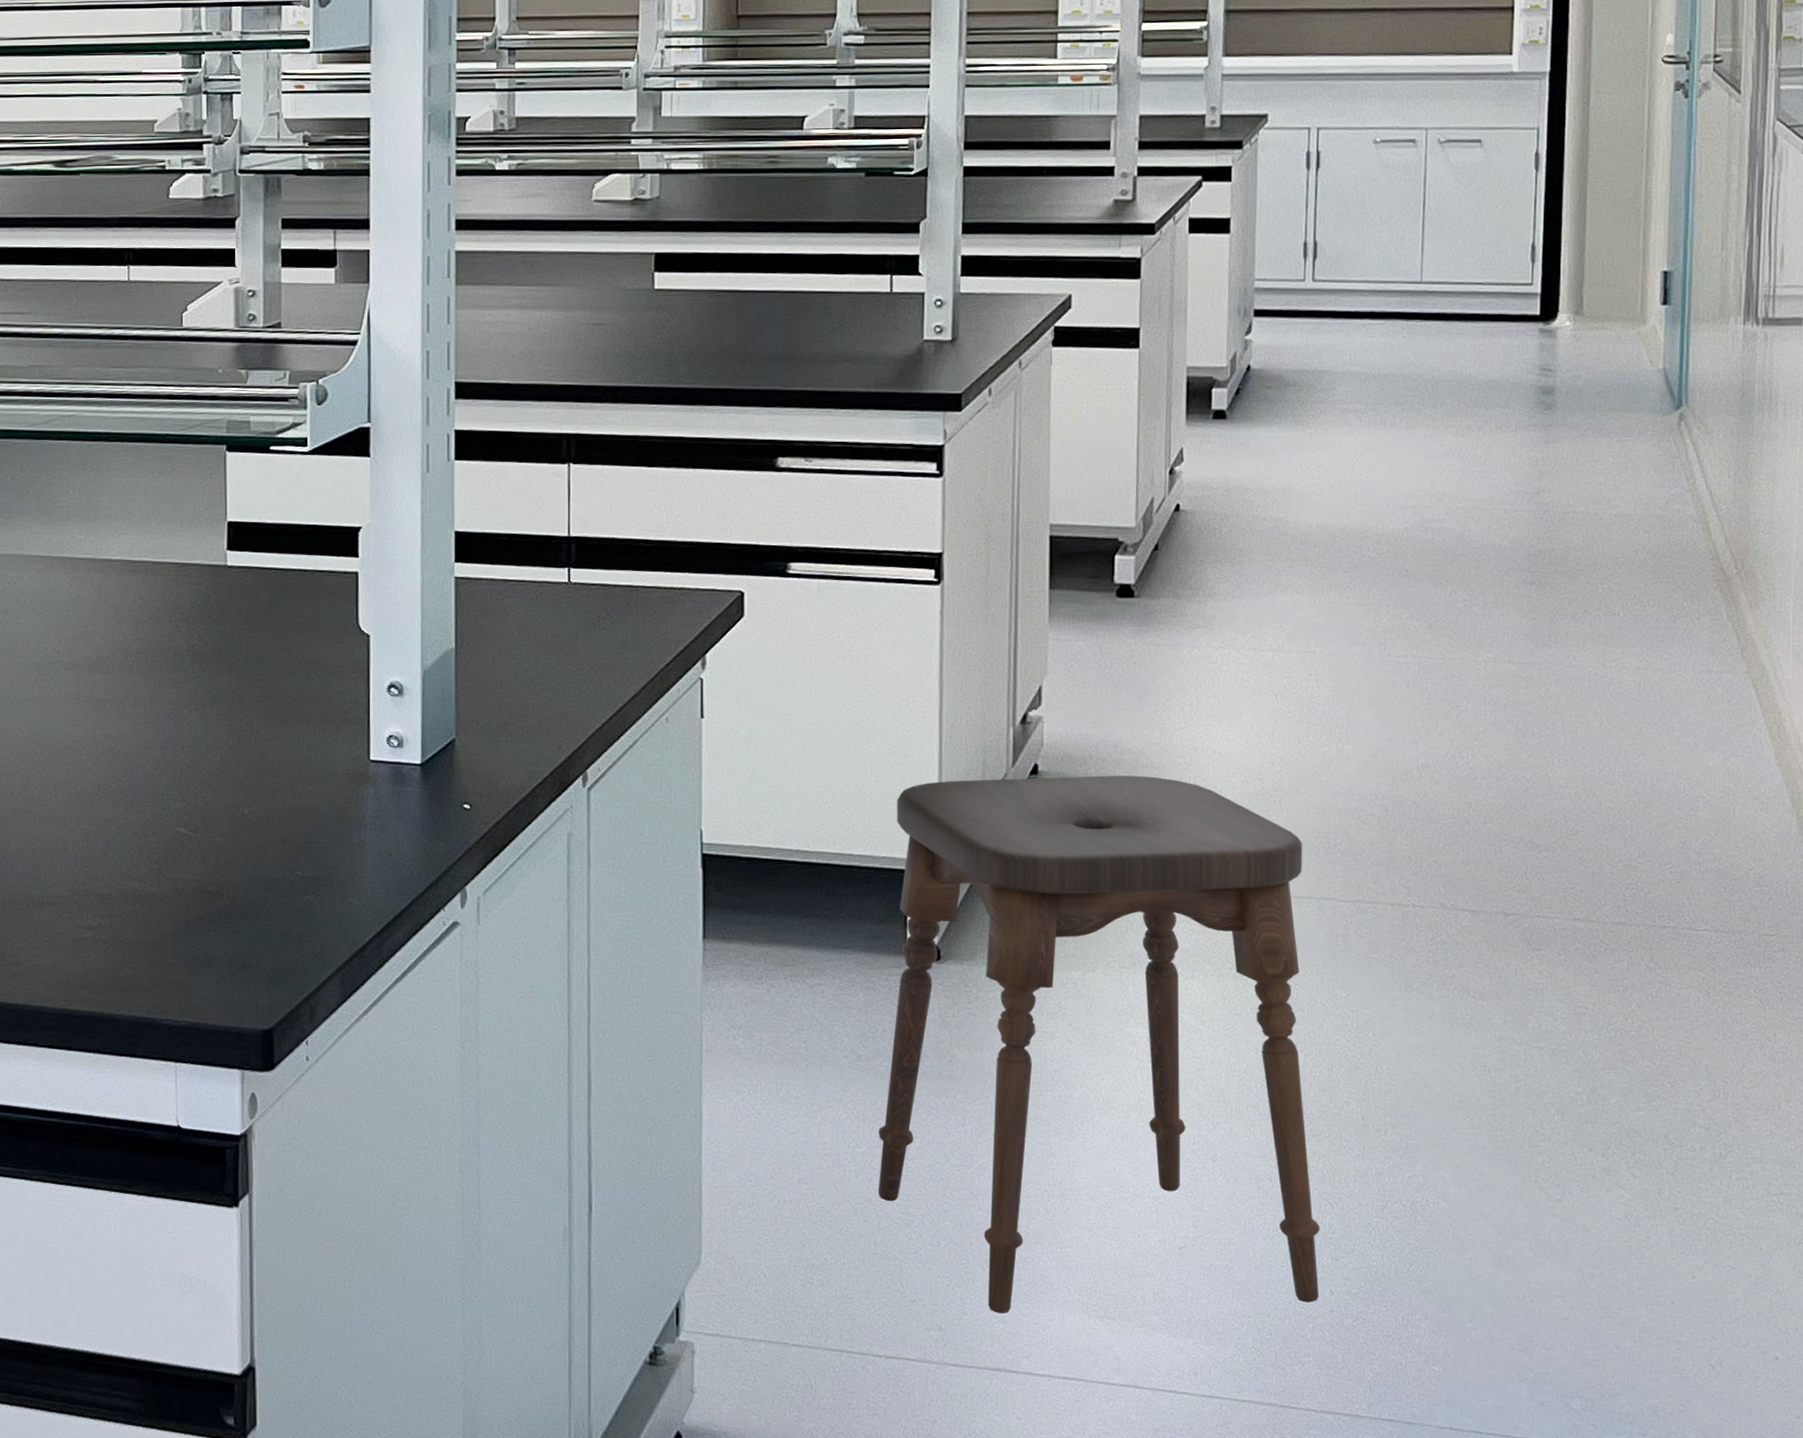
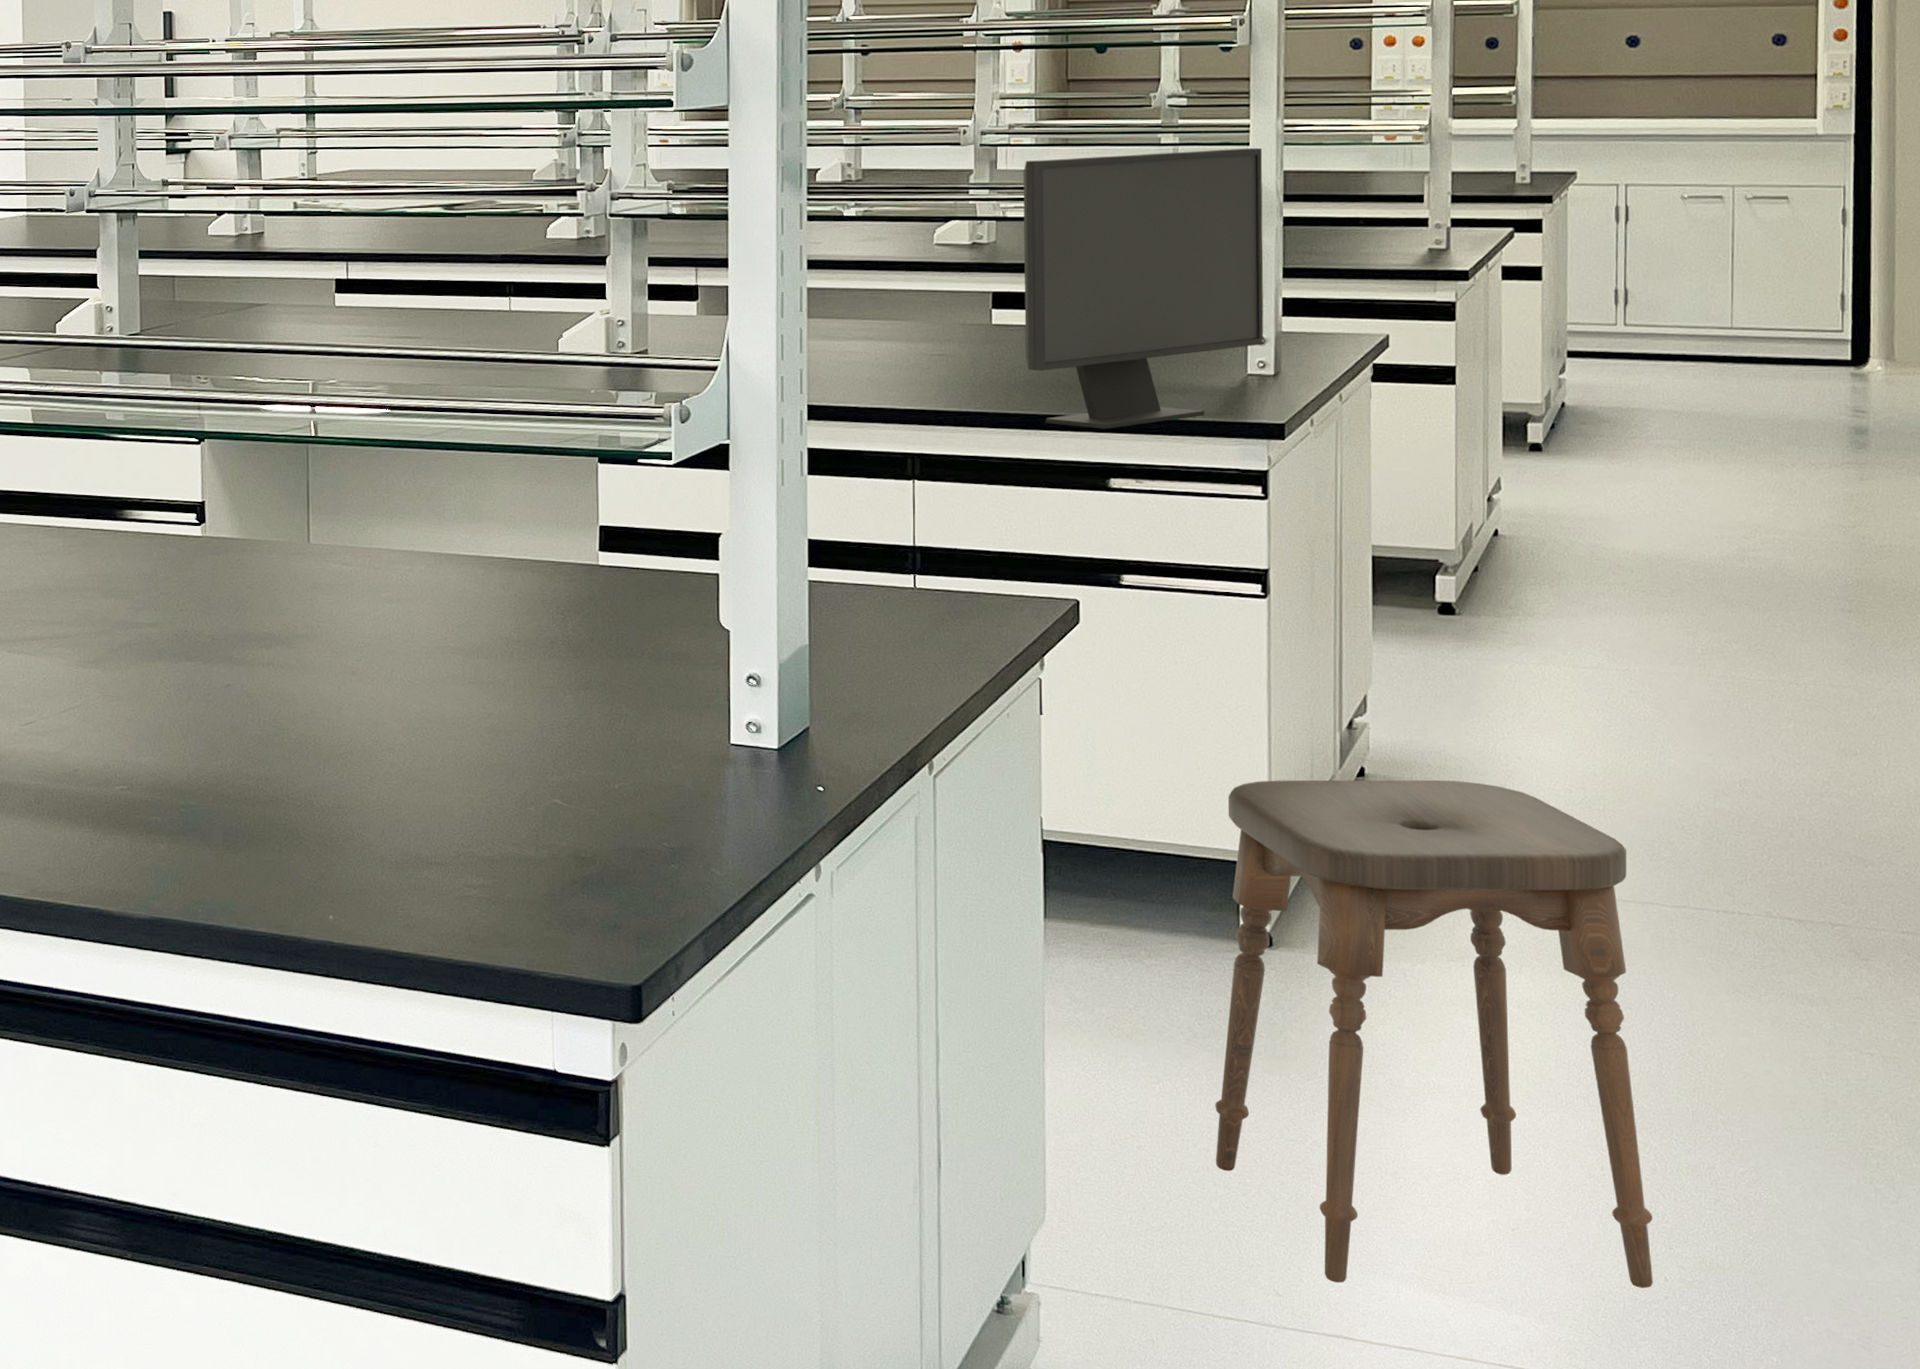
computer monitor: none [689,90,943,404] -> present [1023,147,1264,429]

